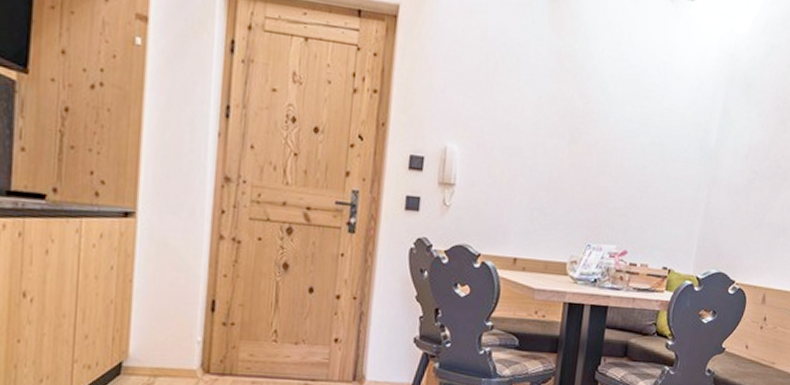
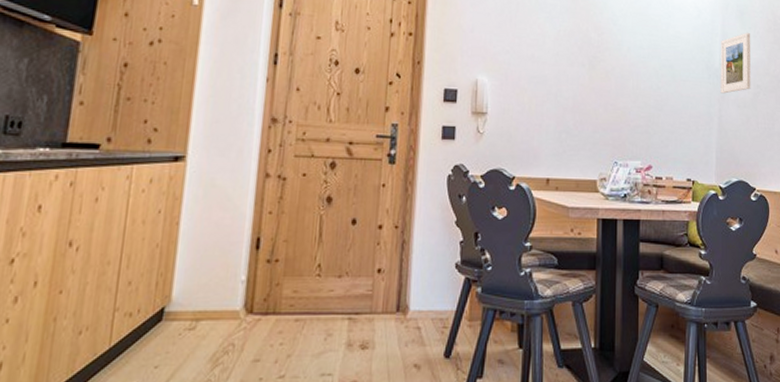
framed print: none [712,109,756,178] -> present [720,32,751,94]

